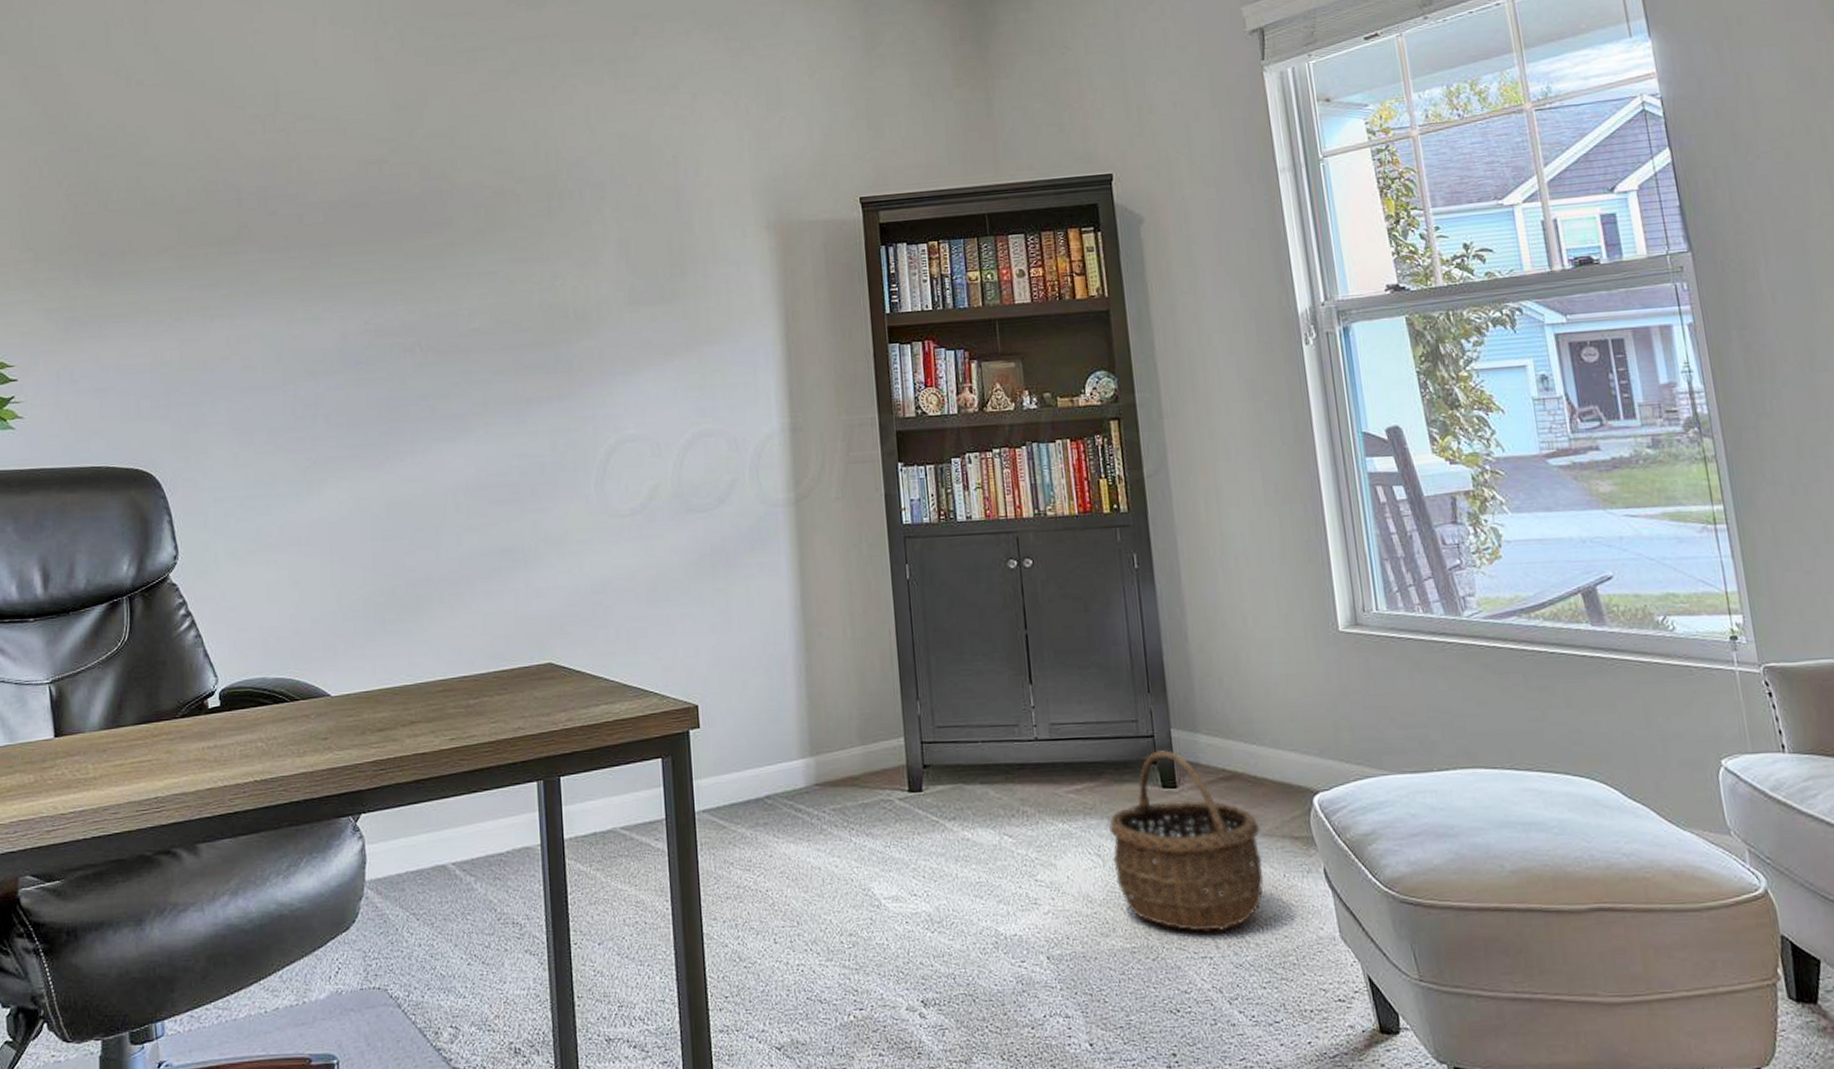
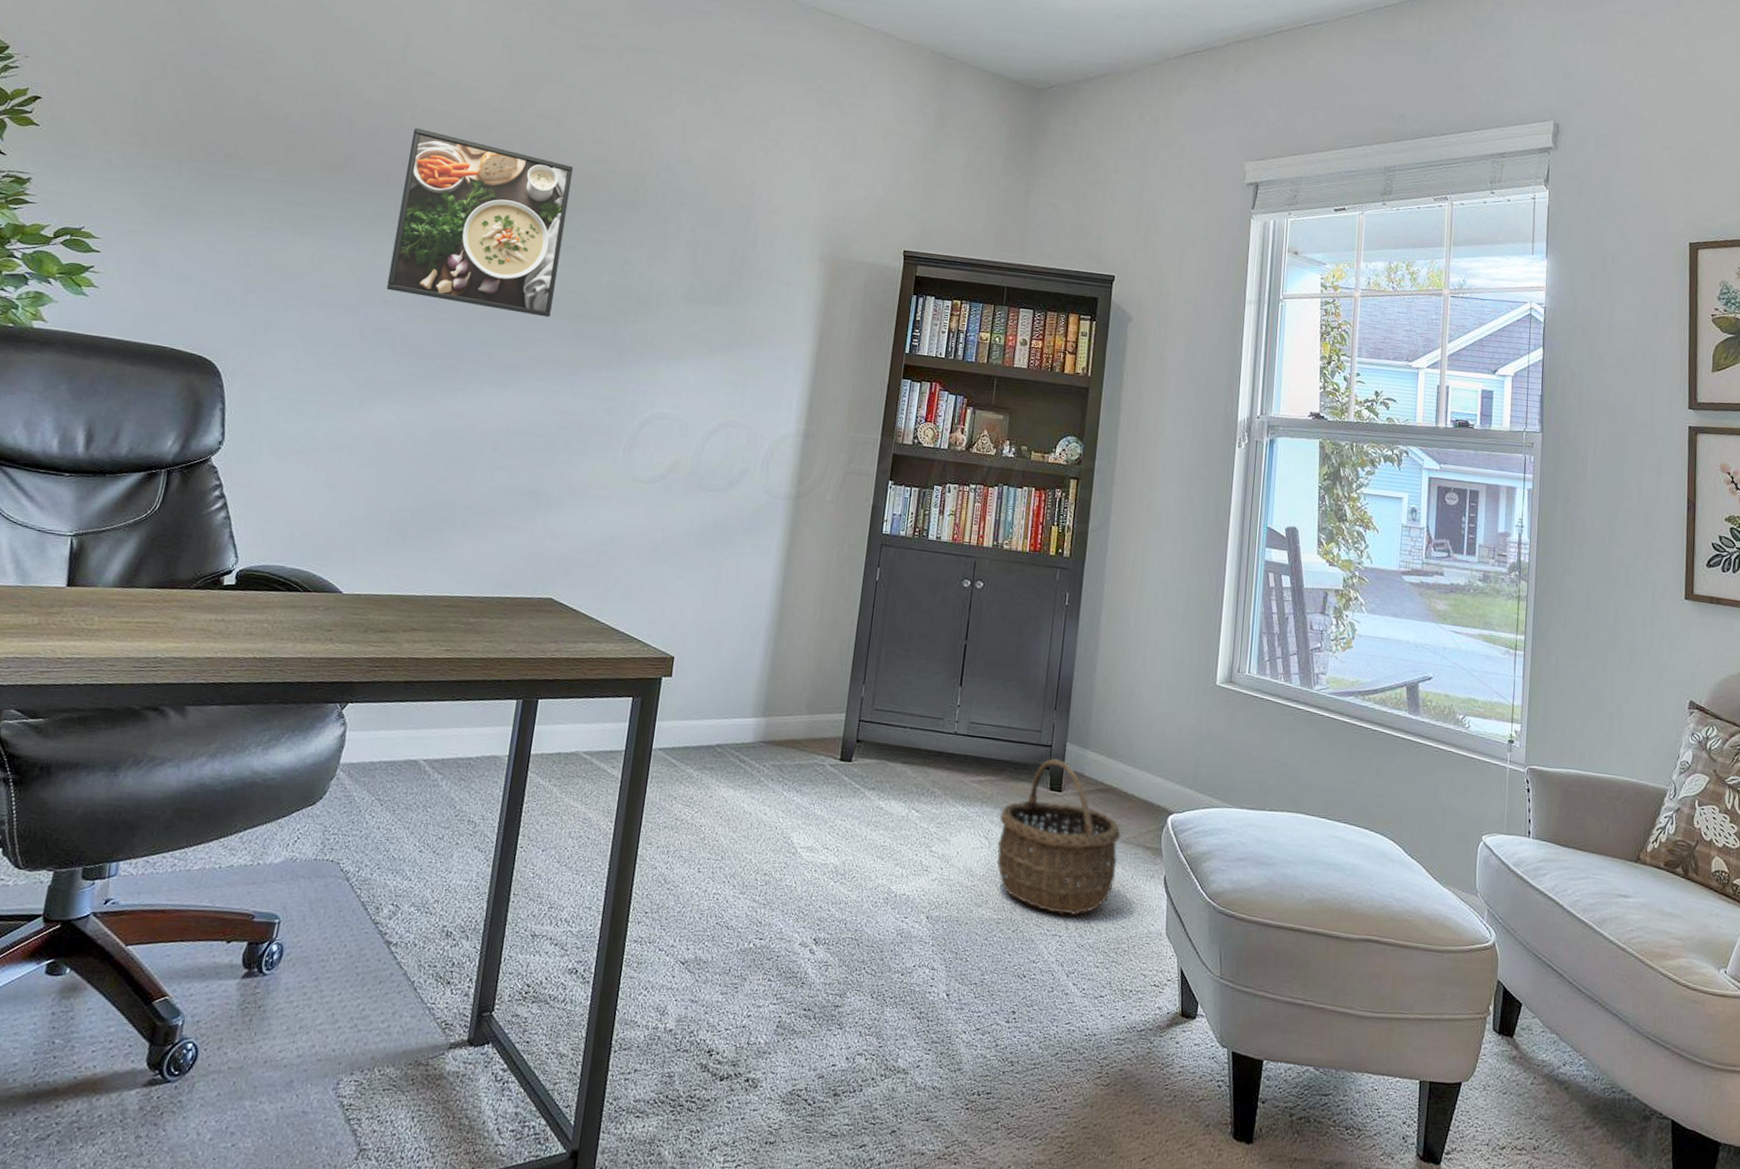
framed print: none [302,178,486,360] -> present [386,128,574,317]

